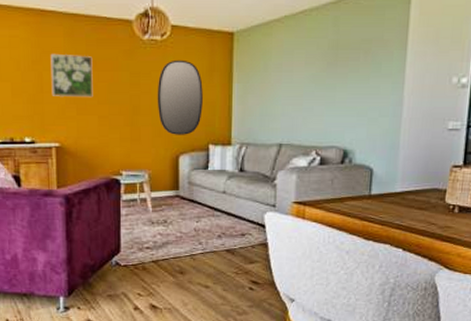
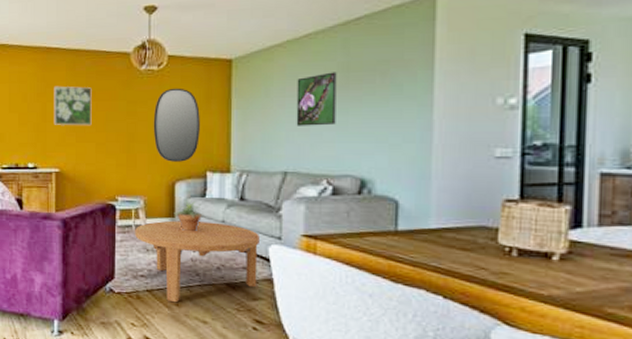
coffee table: none [140,193,256,271] -> present [135,220,259,303]
potted plant: none [178,172,208,203] -> present [174,200,206,232]
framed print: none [291,49,327,100] -> present [296,72,337,126]

